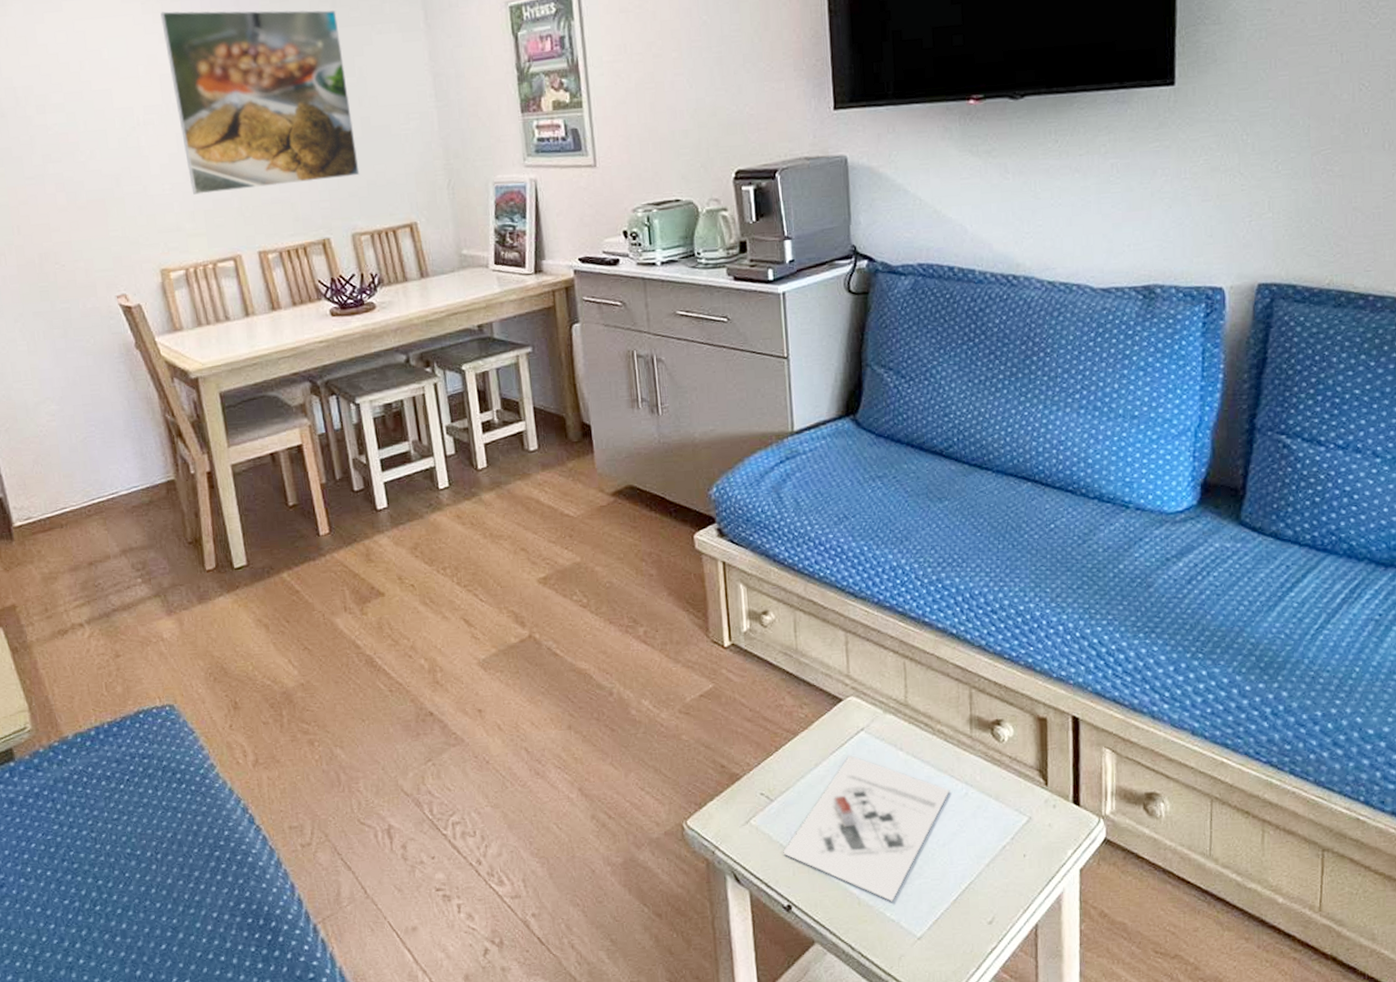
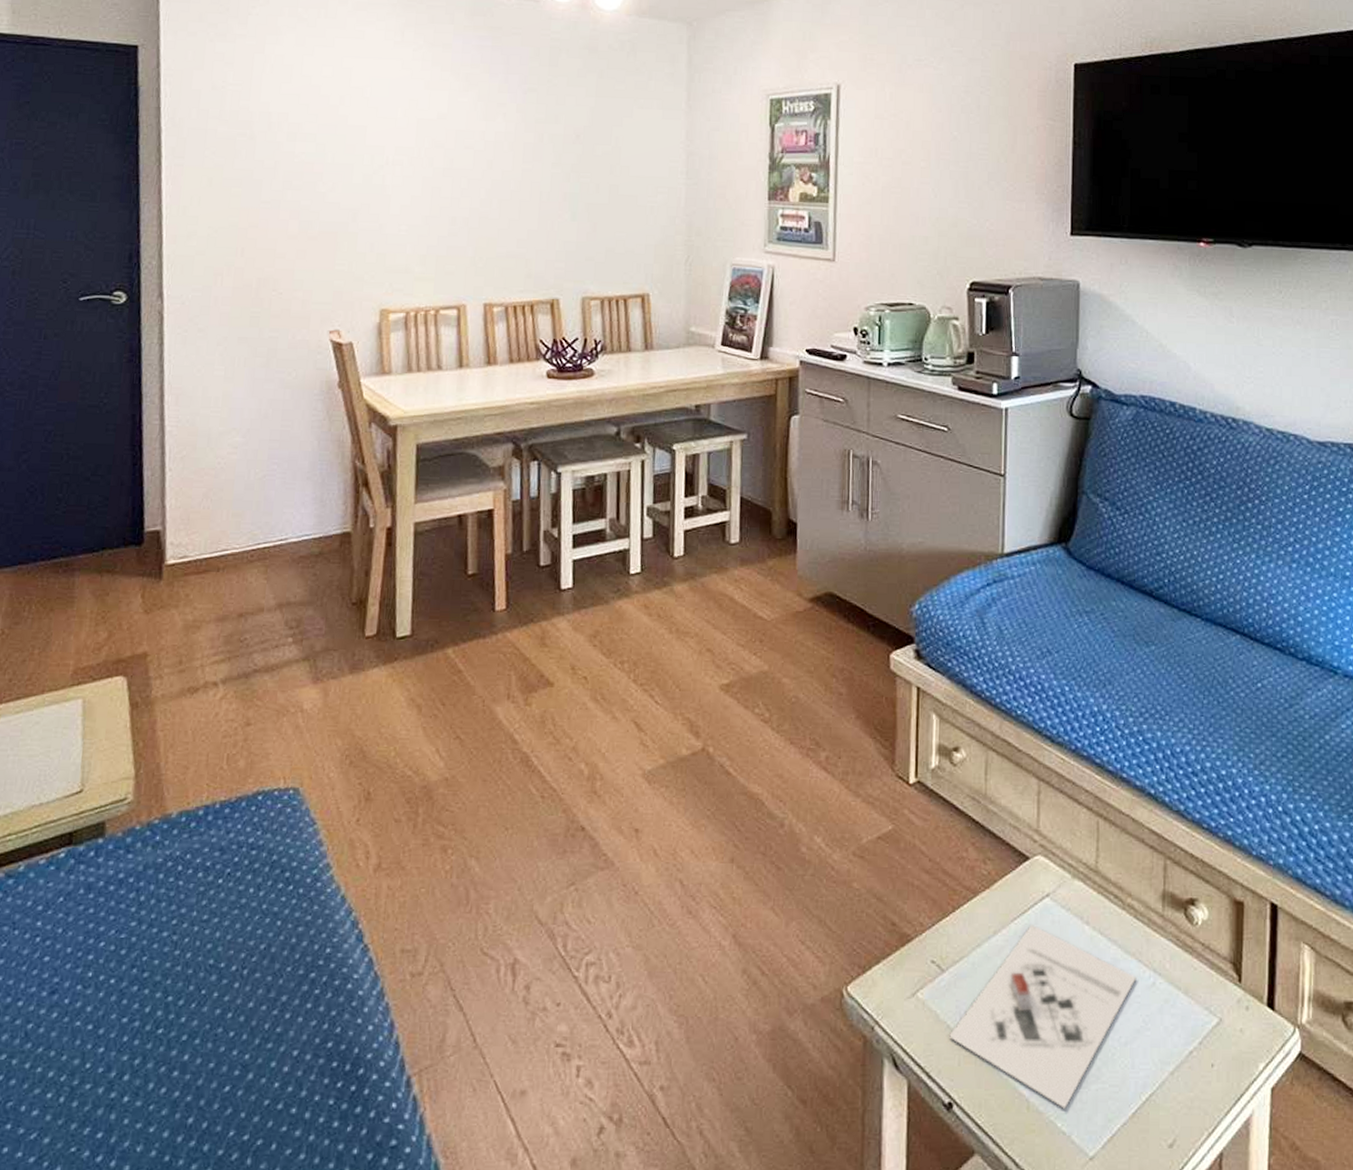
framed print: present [160,9,360,195] -> none [427,60,602,241]

